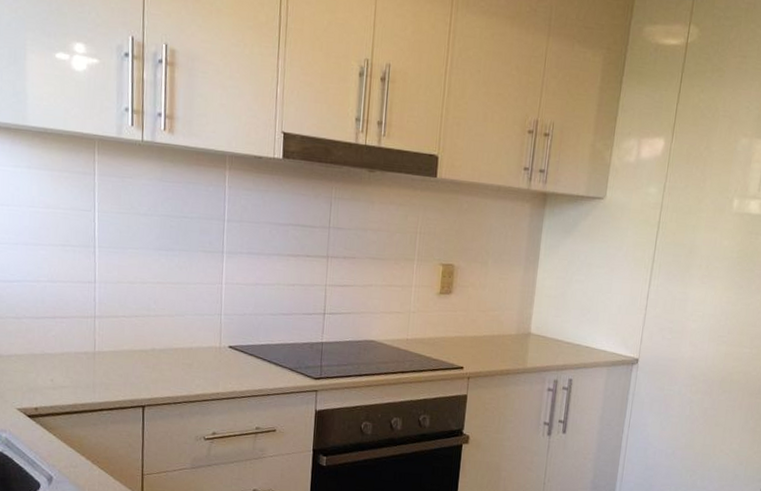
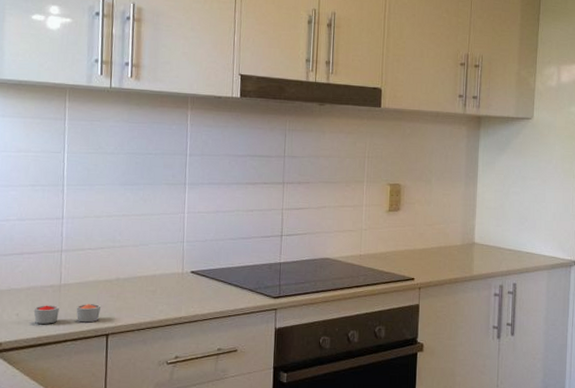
candle: none [68,372,137,393] -> present [33,304,102,324]

